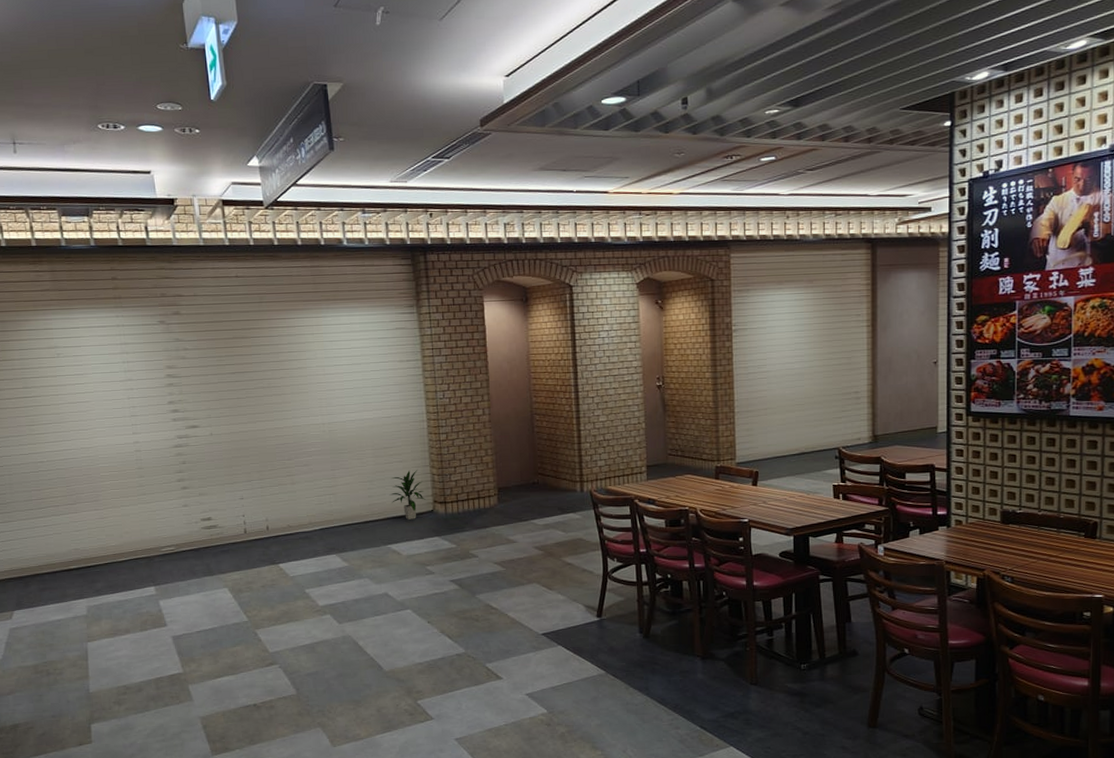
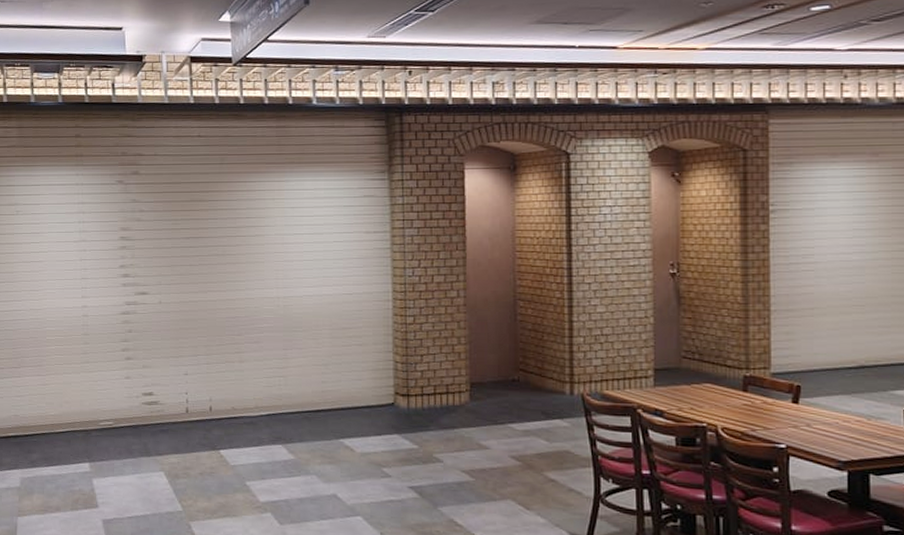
indoor plant: present [389,470,425,520] -> none [345,355,386,412]

